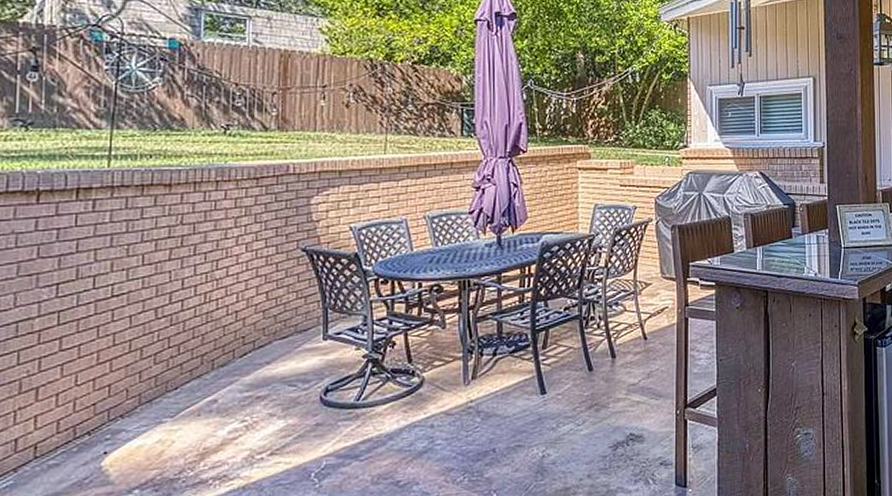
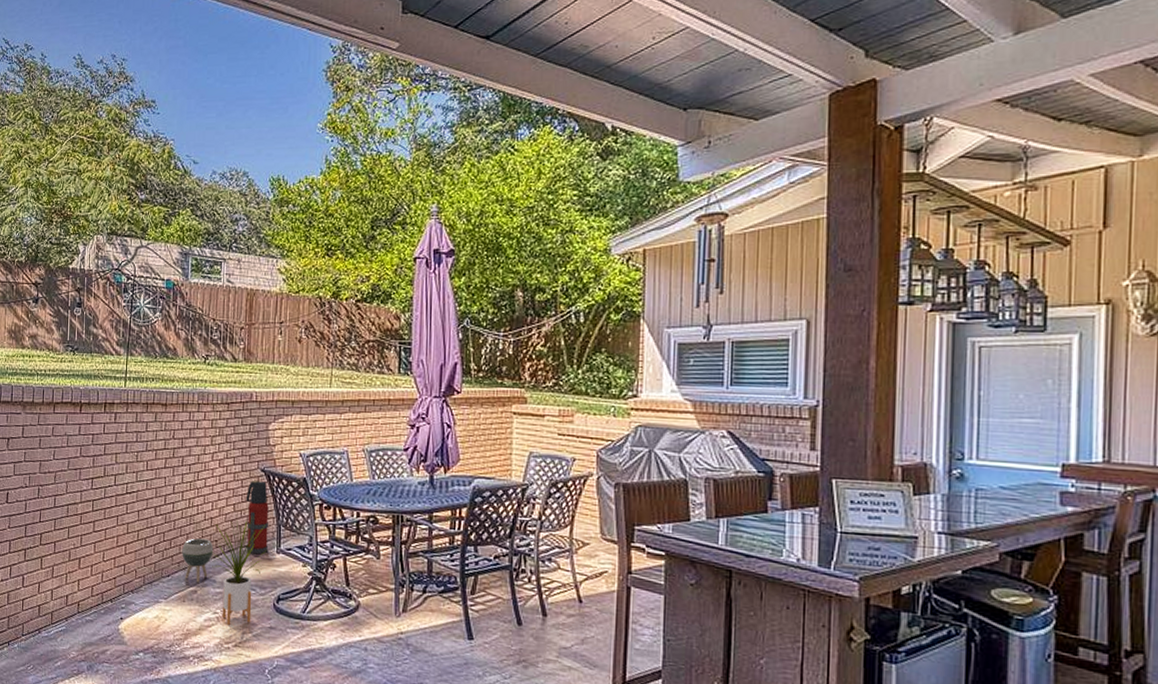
planter: none [195,337,240,390] -> present [182,538,214,583]
house plant: none [235,302,310,433] -> present [210,514,266,626]
fire extinguisher: none [283,261,312,346] -> present [246,480,269,555]

